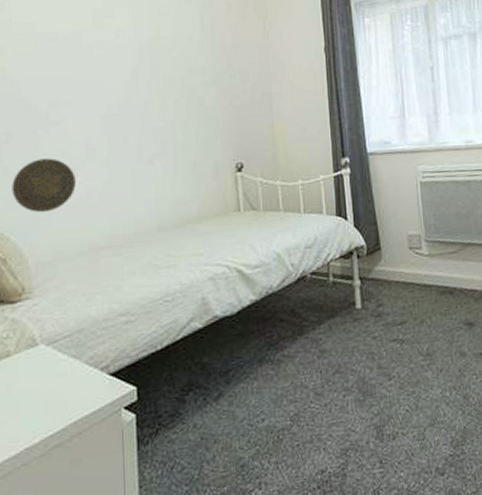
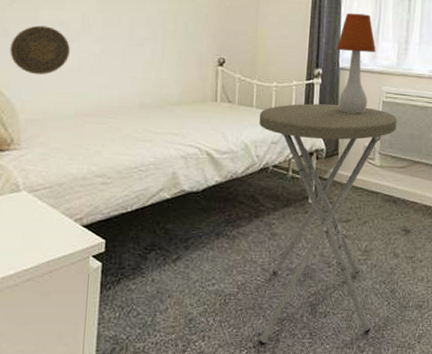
side table: none [288,191,448,484] -> present [259,103,397,345]
table lamp: none [361,91,404,202] -> present [336,13,376,114]

